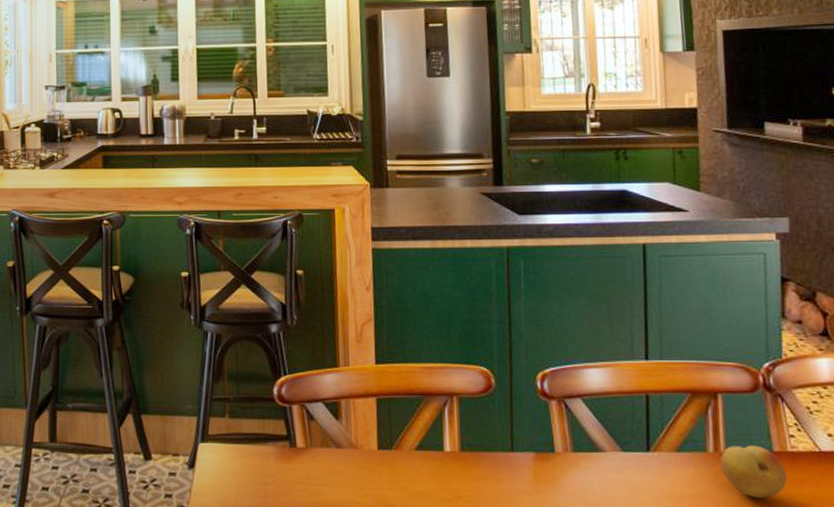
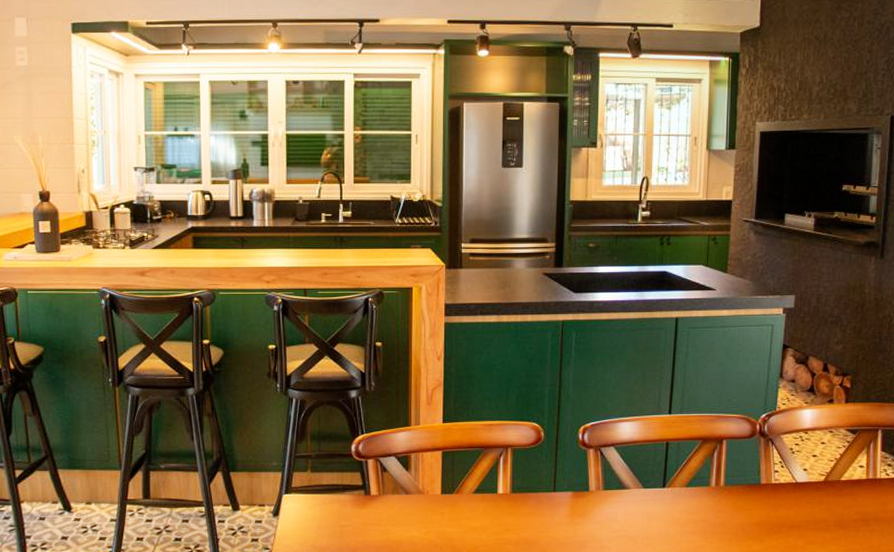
fruit: present [720,445,788,499] -> none [719,479,769,521]

